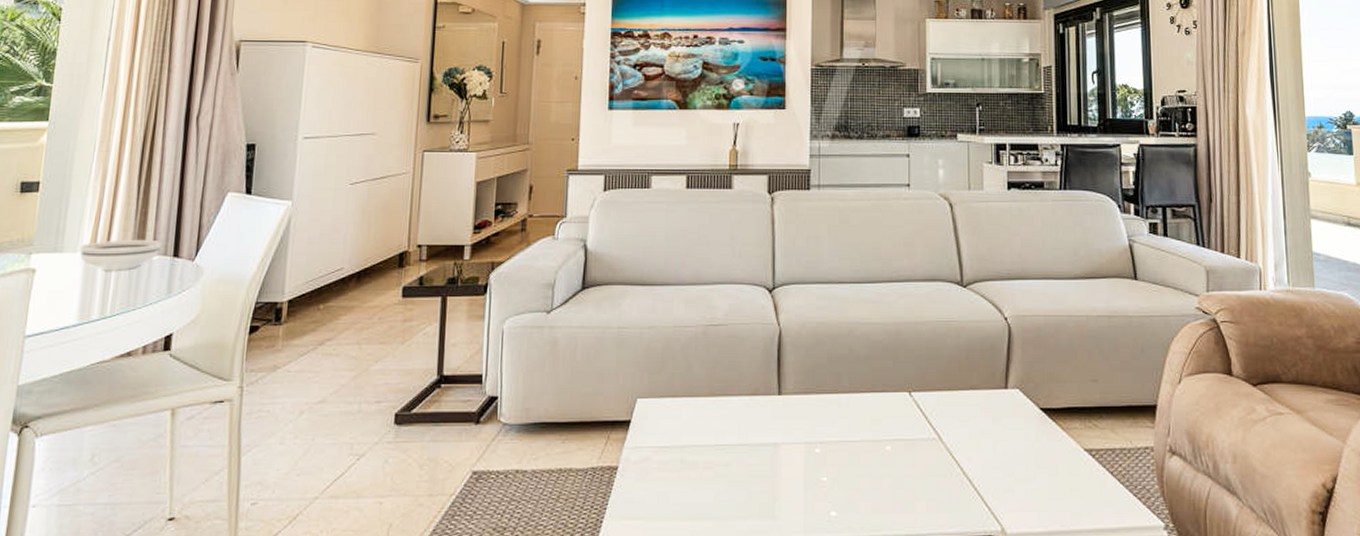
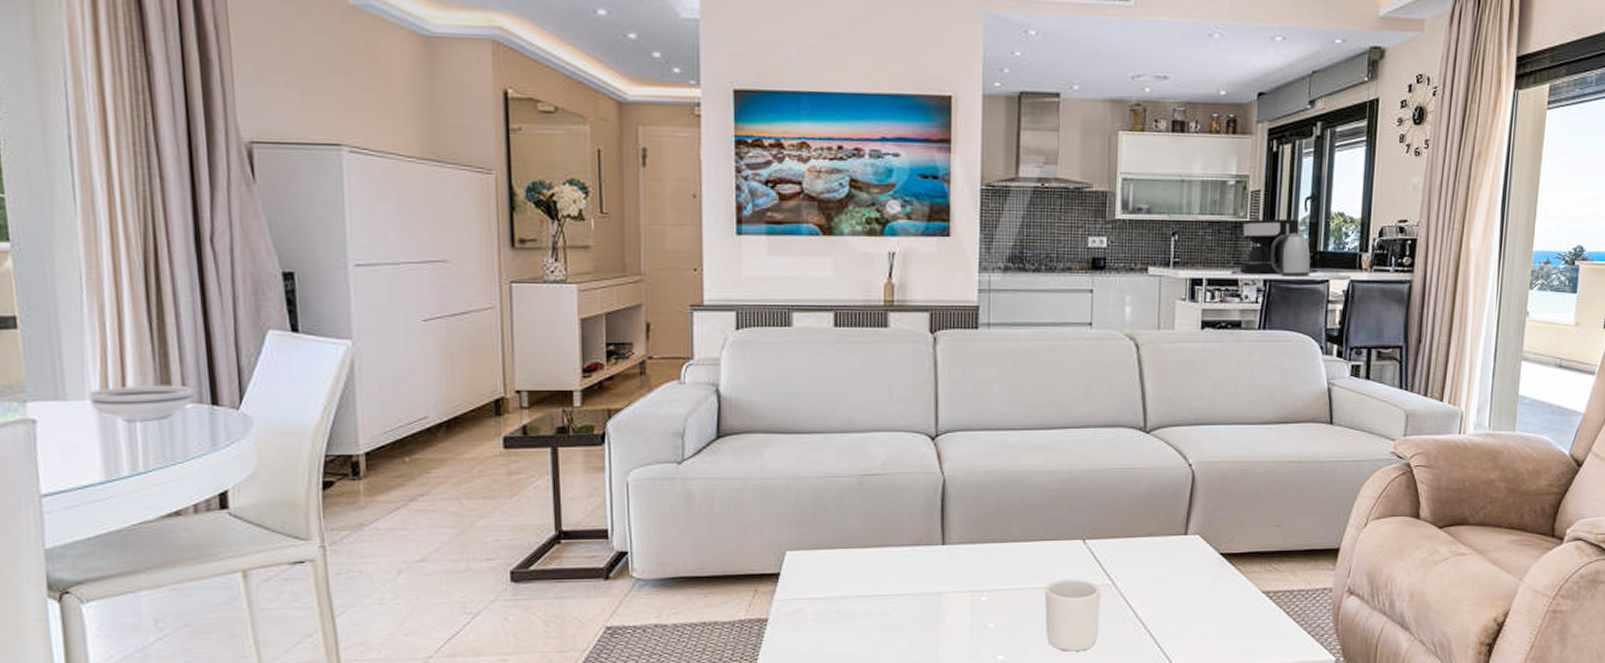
mug: none [875,432,928,509] -> present [1045,578,1101,652]
coffee maker: none [1030,90,1109,141] -> present [1230,218,1318,276]
kettle: none [1065,102,1102,142] -> present [1270,232,1311,278]

